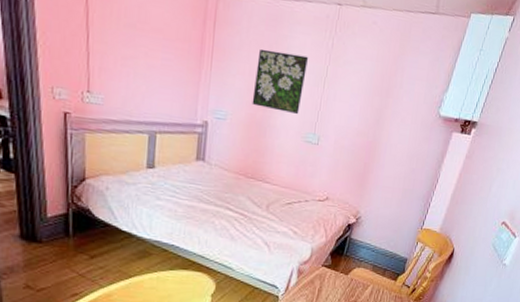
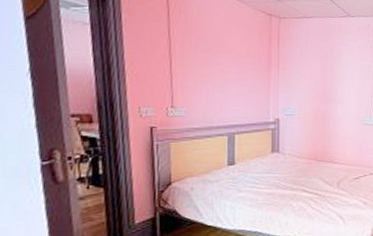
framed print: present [252,48,308,115] -> none [315,55,357,104]

